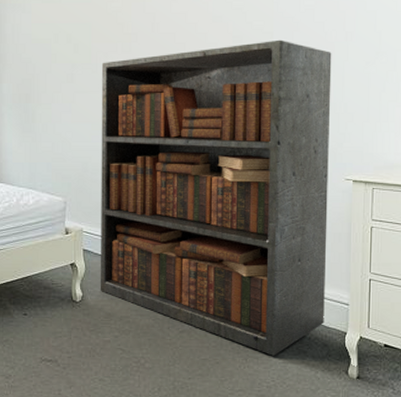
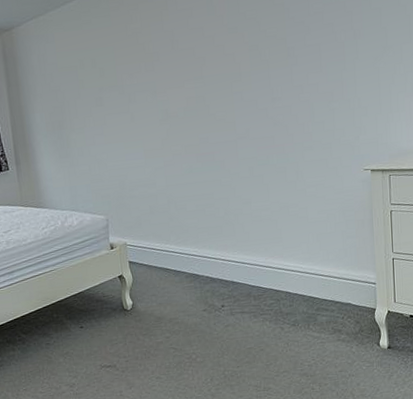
bookcase: present [101,39,332,356] -> none [127,44,355,338]

